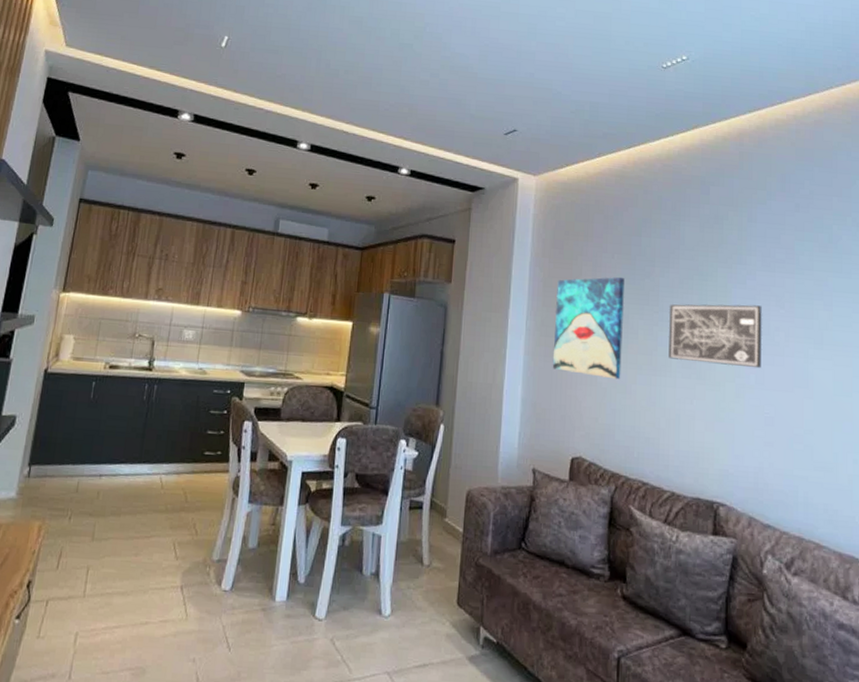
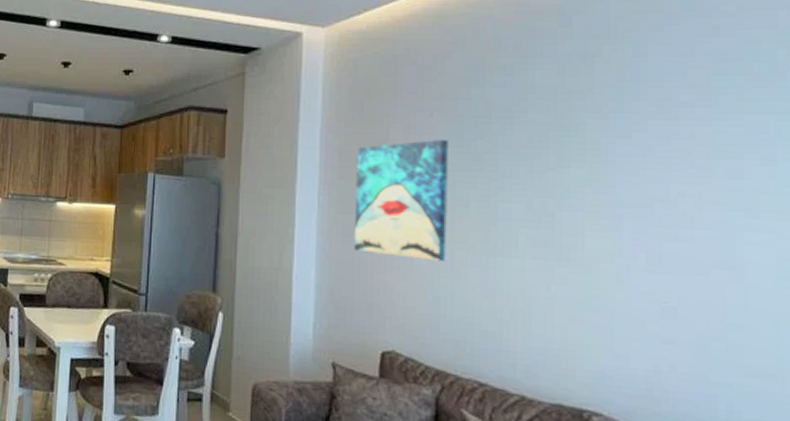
wall art: present [668,304,763,369] -> none [512,164,659,246]

